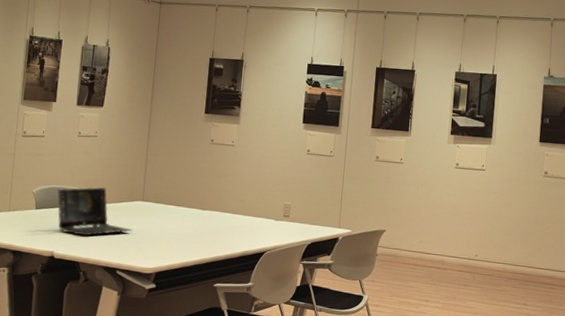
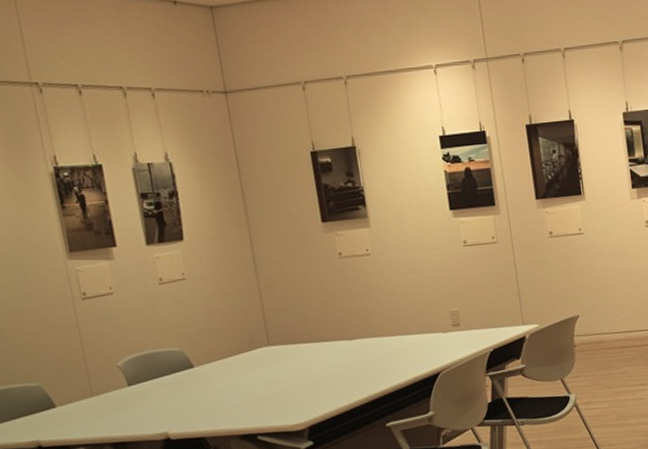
laptop computer: present [57,186,132,236] -> none [151,339,265,407]

